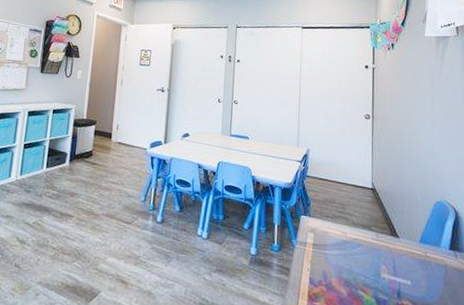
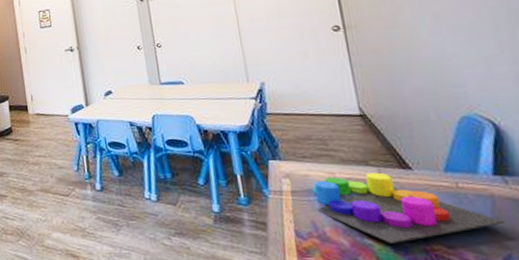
stacking toy: none [328,236,451,297] -> present [312,172,505,244]

